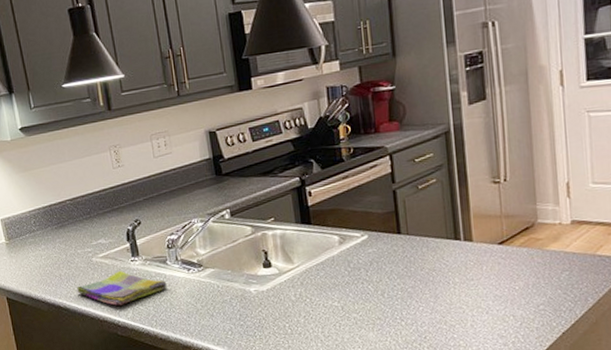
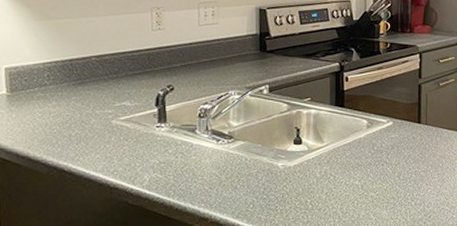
dish towel: present [77,270,167,306] -> none [88,135,193,172]

